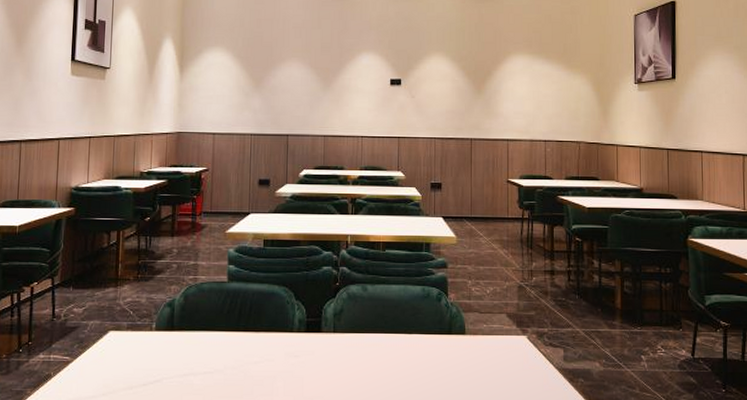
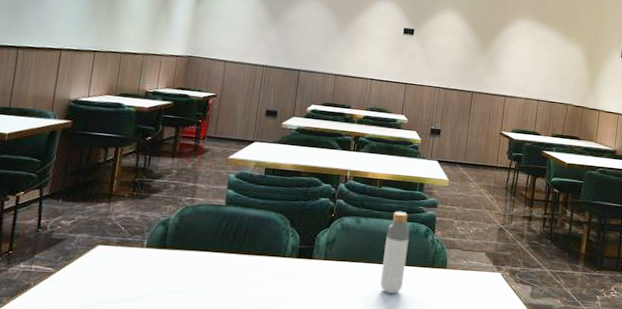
bottle: none [395,274,421,365] -> present [380,211,410,294]

